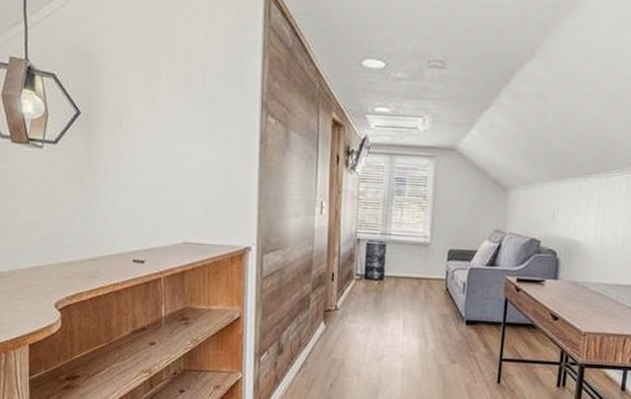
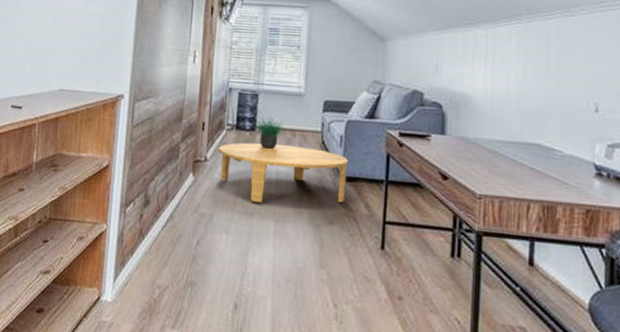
coffee table: none [348,291,470,348] -> present [218,142,348,204]
potted plant: none [382,265,412,297] -> present [254,116,286,149]

